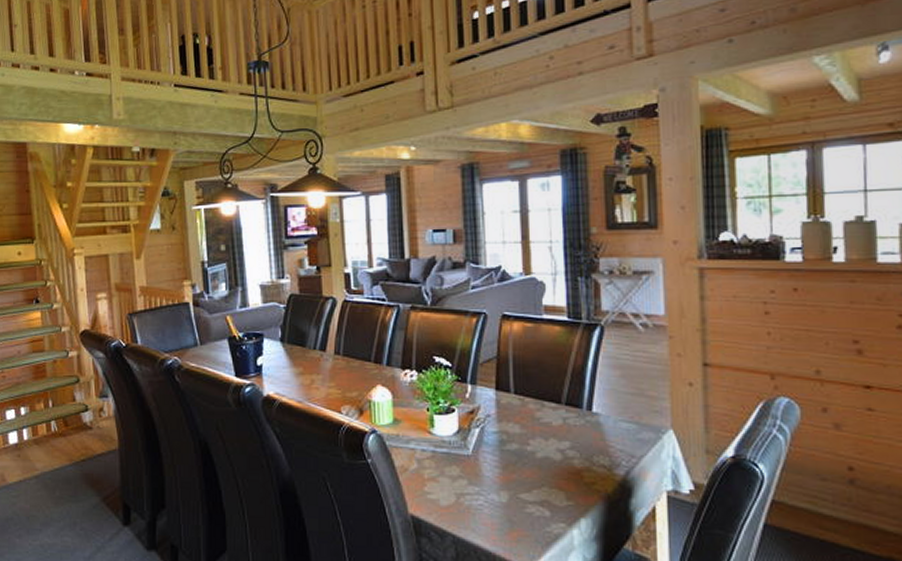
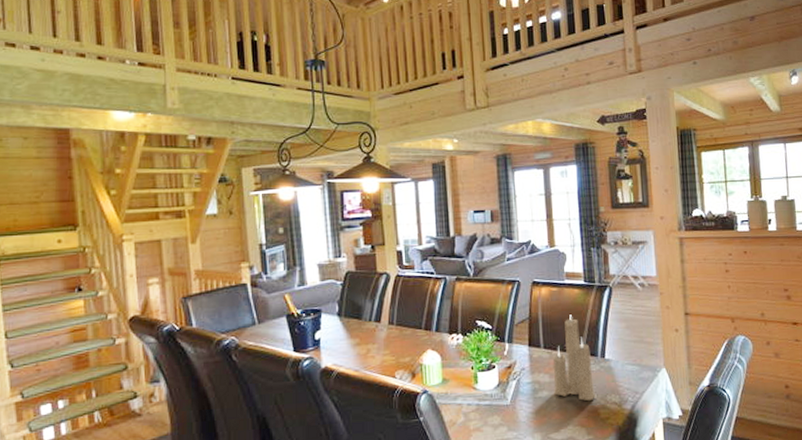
candle: none [525,356,578,461] -> present [552,315,596,402]

